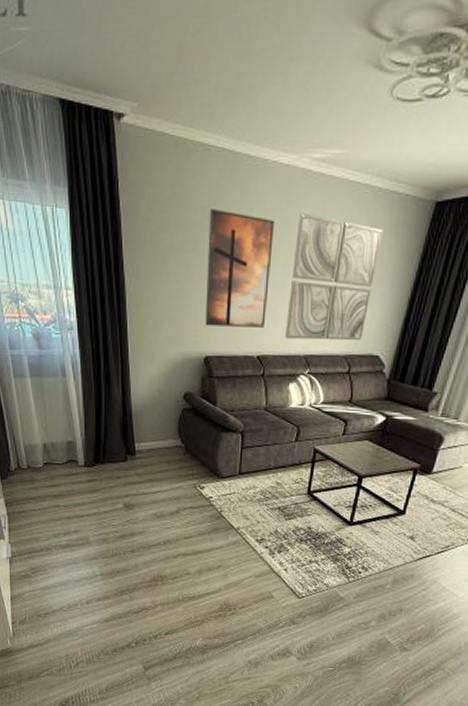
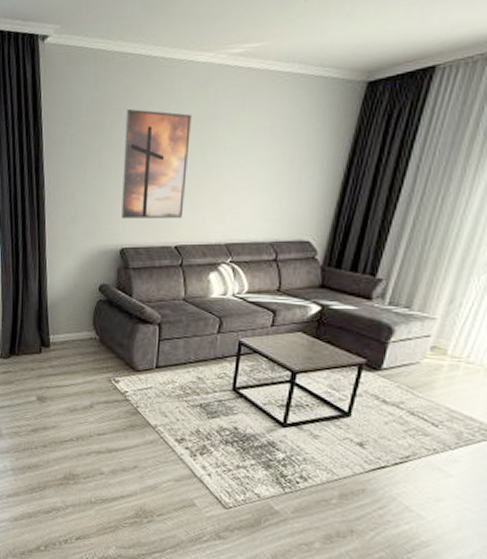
wall art: present [285,212,383,341] -> none [204,105,309,228]

